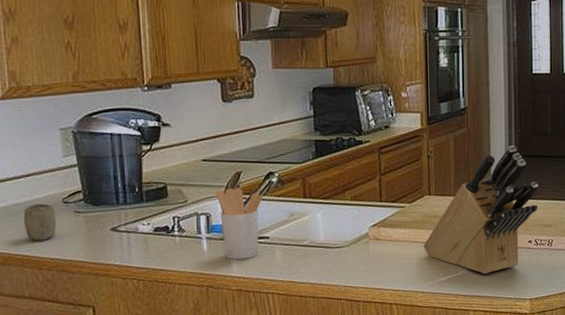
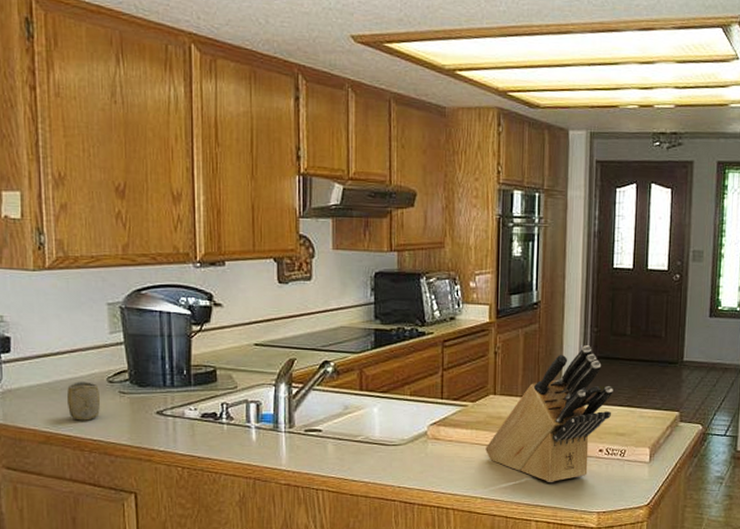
utensil holder: present [215,188,263,260] -> none [266,376,317,452]

